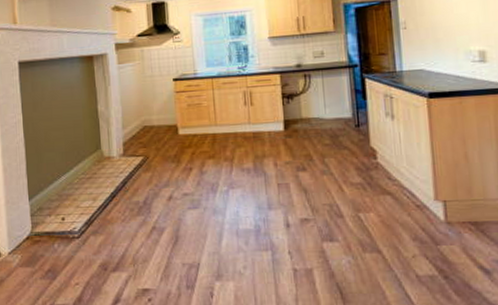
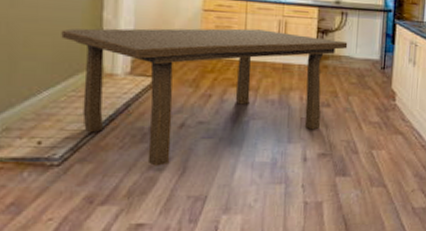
dining table: none [69,102,316,236] -> present [61,28,348,166]

